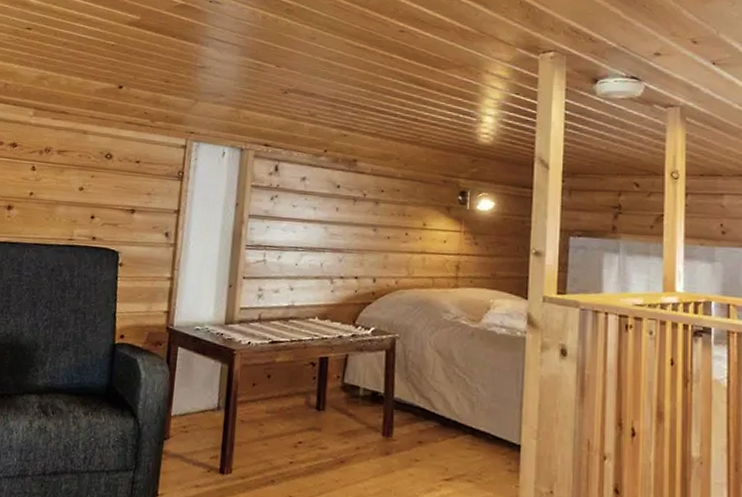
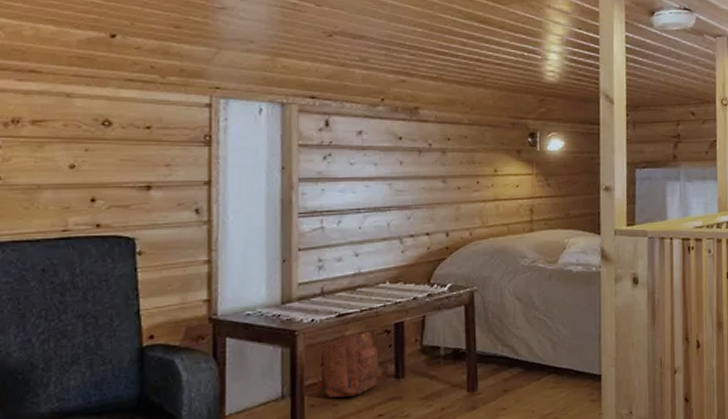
backpack: none [247,360,303,420] -> present [316,329,379,398]

